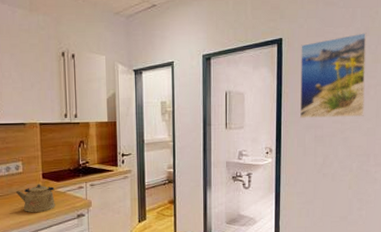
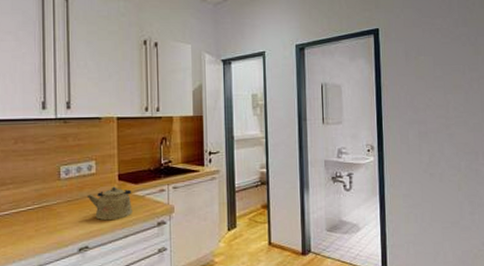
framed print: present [299,33,367,118] -> none [398,24,469,113]

